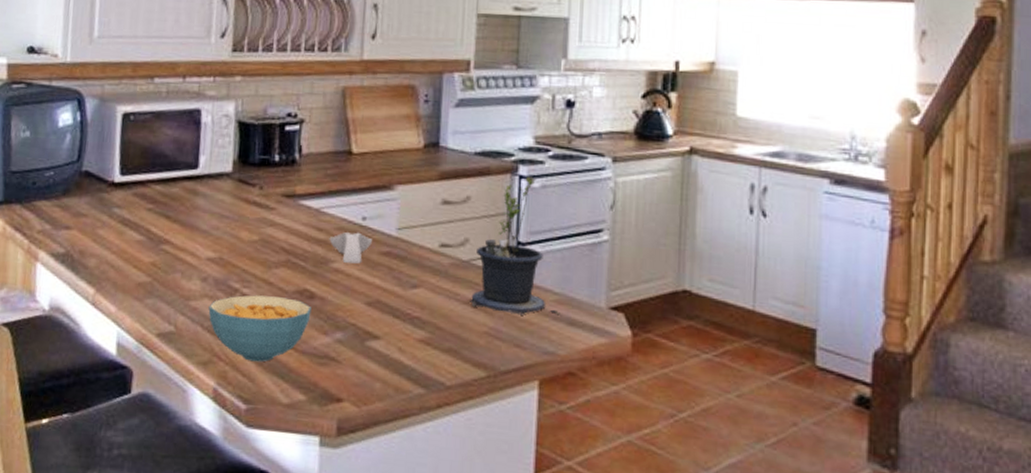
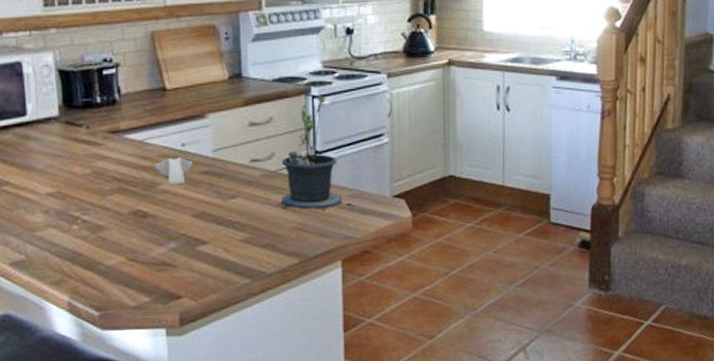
cereal bowl: present [208,295,312,362] -> none [54,219,146,276]

